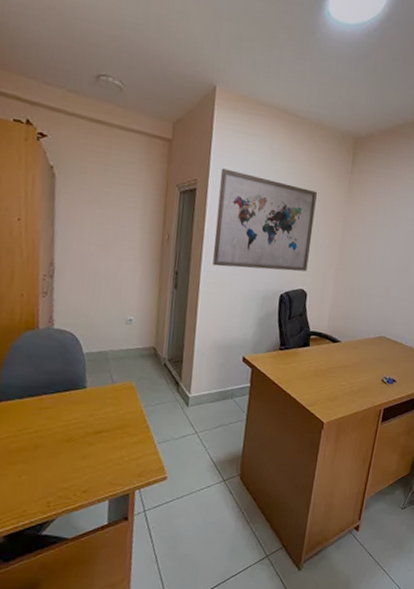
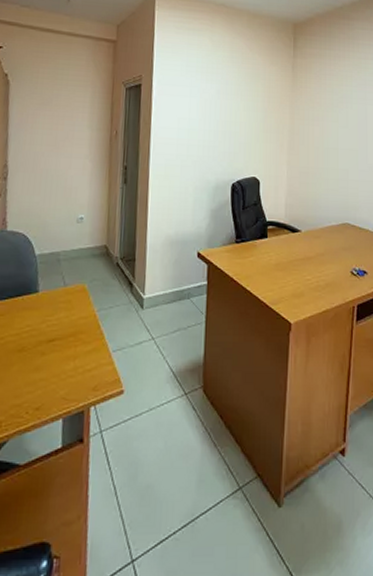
wall art: present [213,168,317,272] -> none [161,63,261,159]

